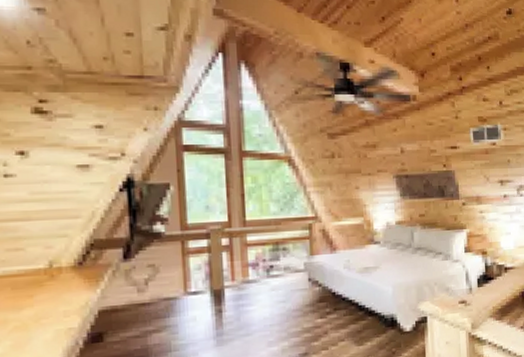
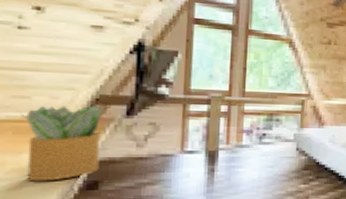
potted plant: none [17,250,102,339] -> present [21,105,104,182]

